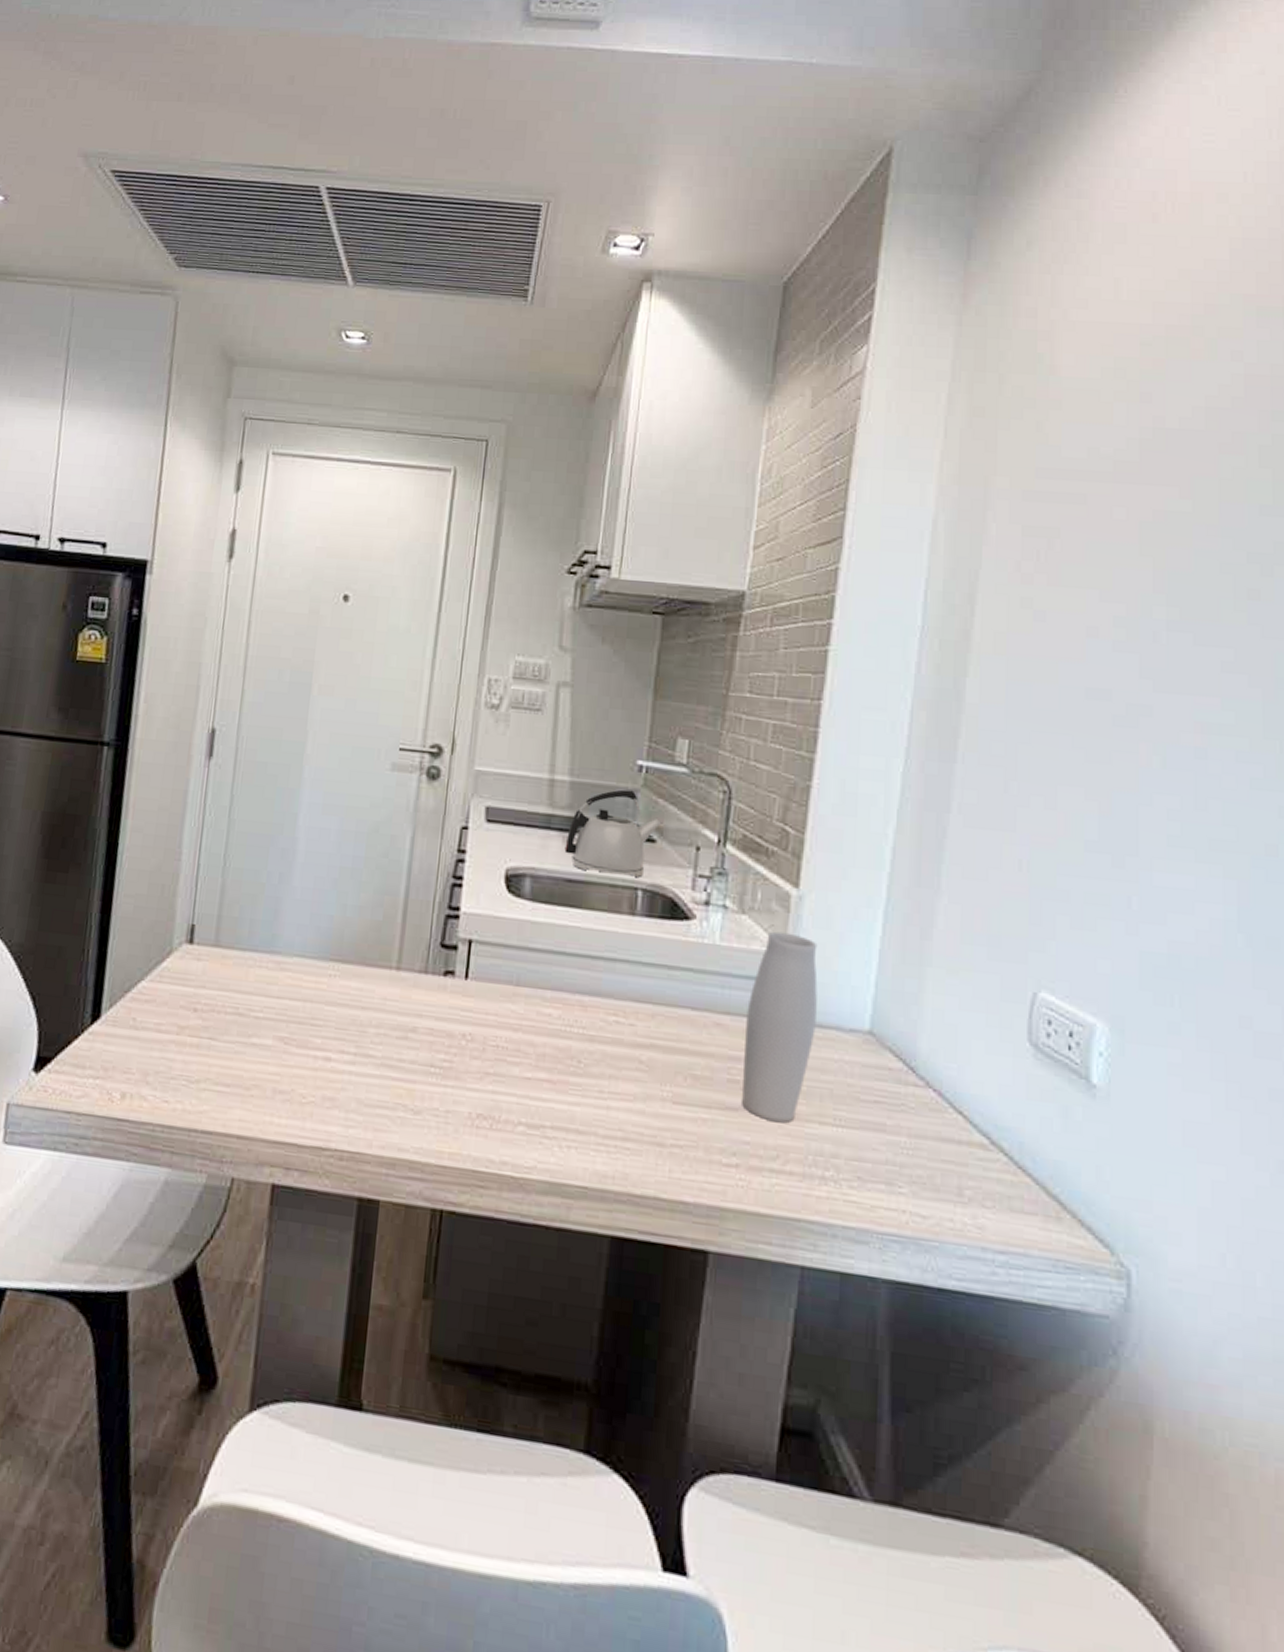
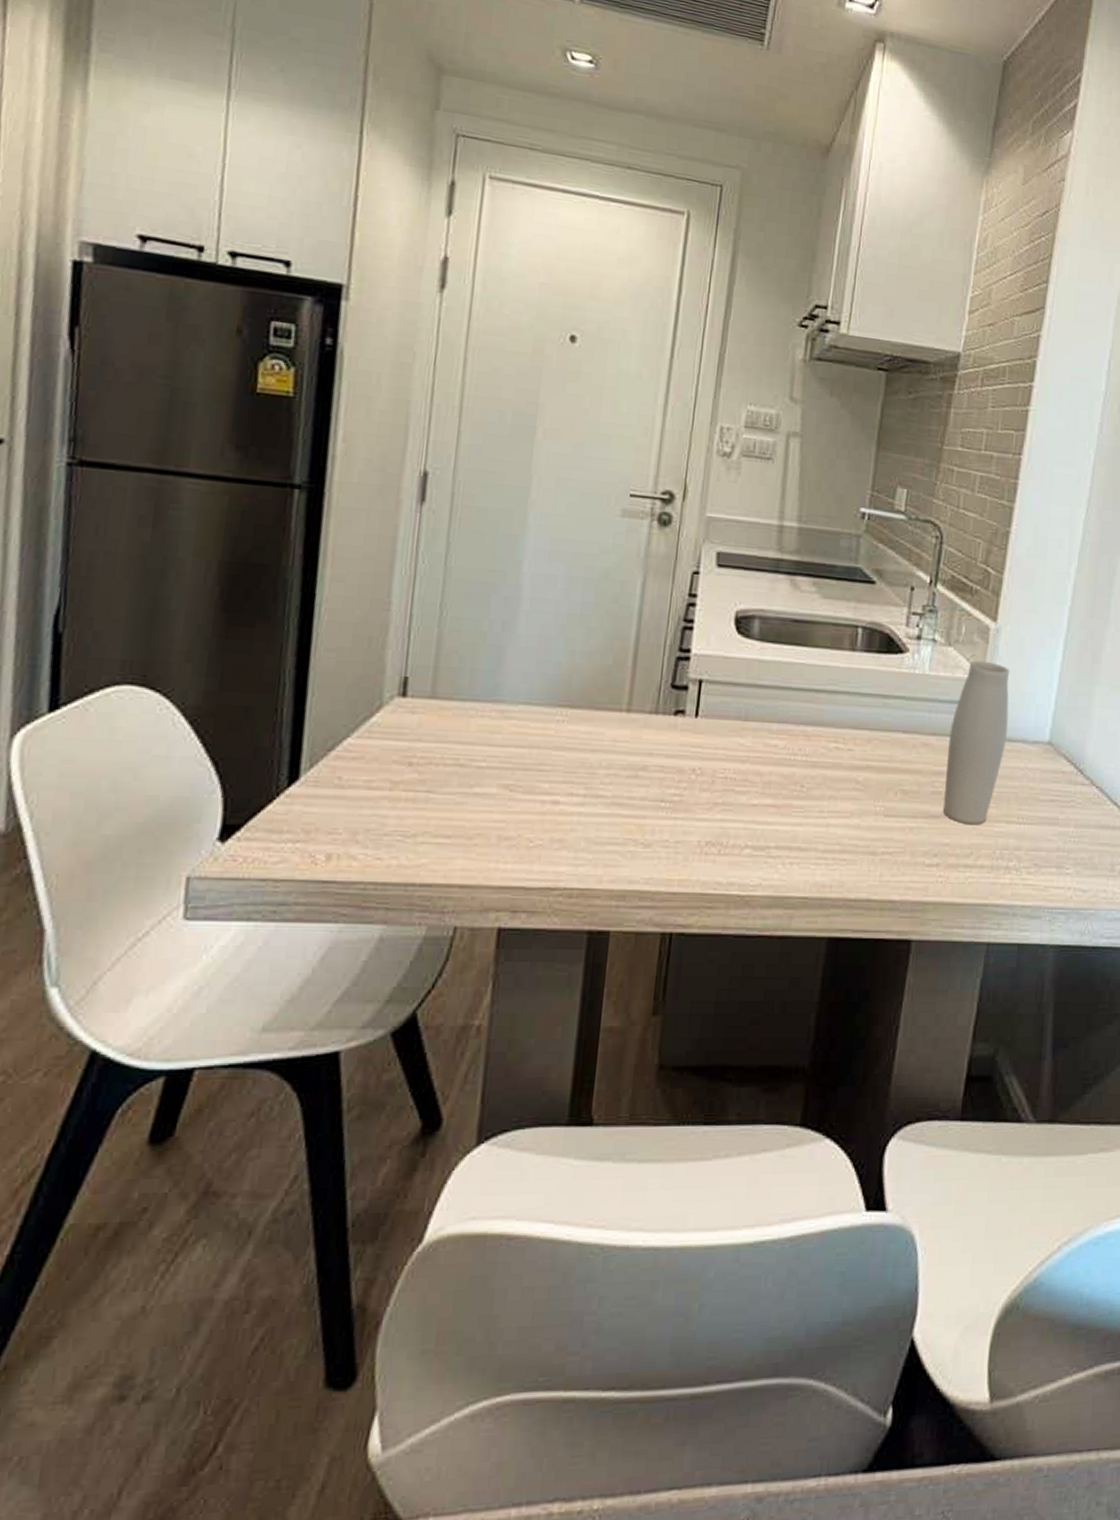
kettle: present [564,789,662,878] -> none [792,535,882,617]

